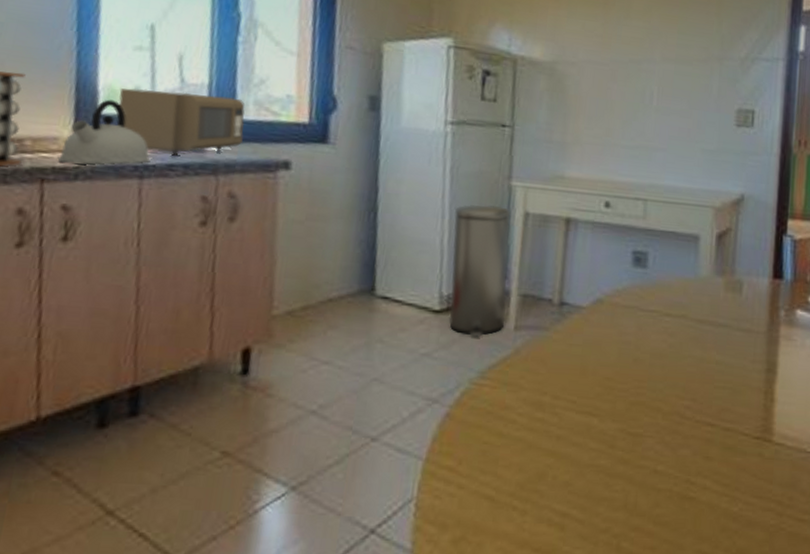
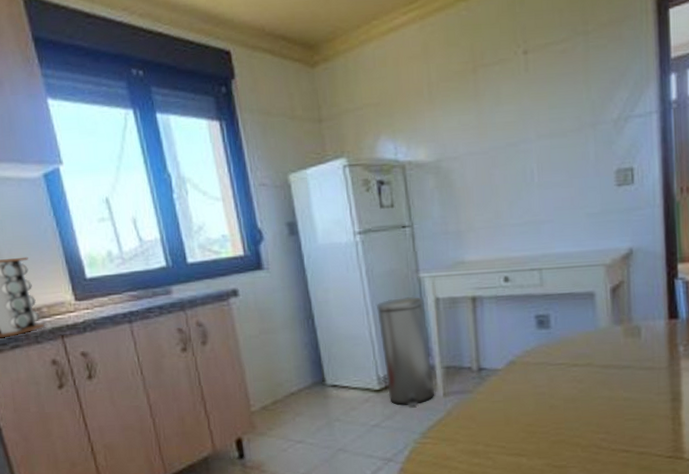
kettle: present [58,99,151,167] -> none [69,265,134,321]
microwave: present [118,88,246,156] -> none [97,245,197,301]

